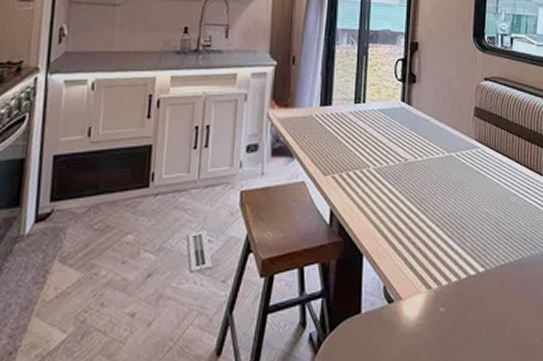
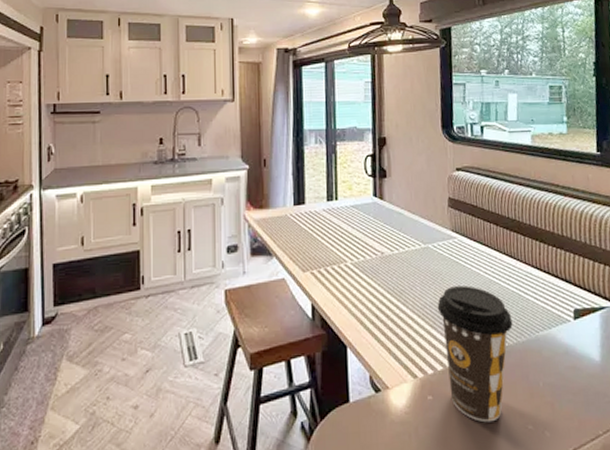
coffee cup: none [456,196,528,336] -> present [437,285,513,423]

